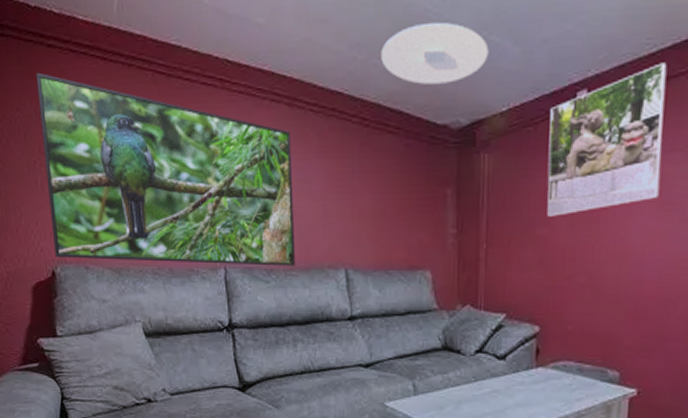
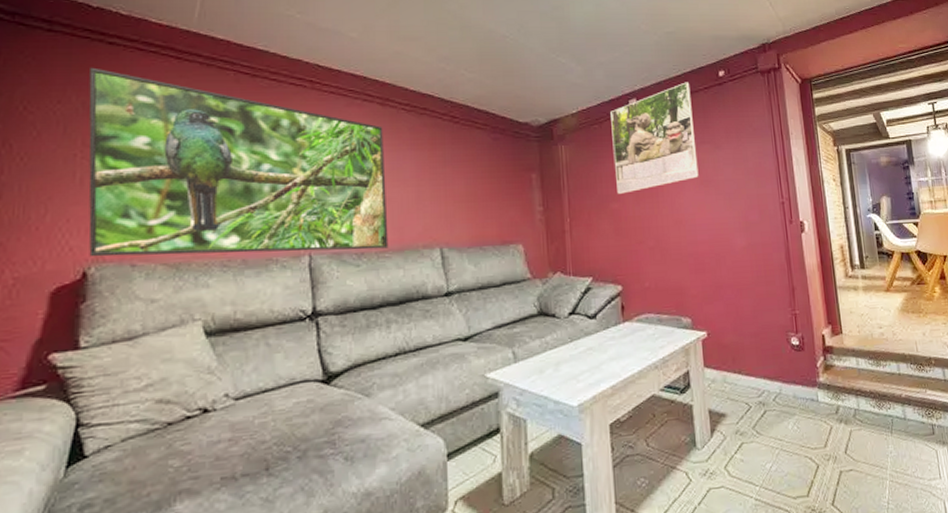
ceiling light: present [381,22,489,85] -> none [467,45,558,91]

